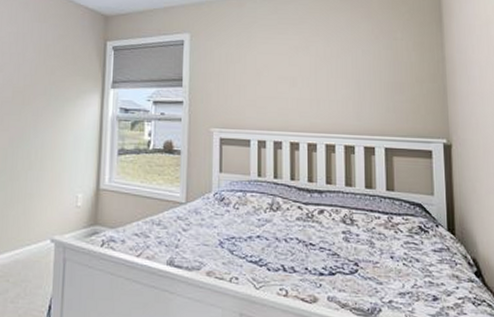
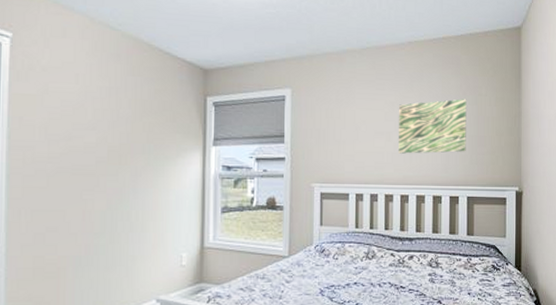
wall art: none [304,43,381,100] -> present [399,99,467,154]

